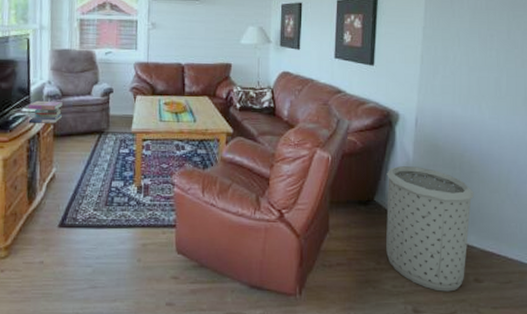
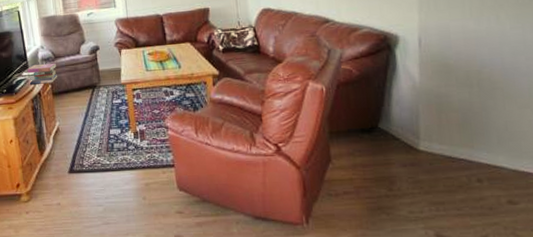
laundry basket: present [385,166,474,292] -> none [390,88,499,216]

